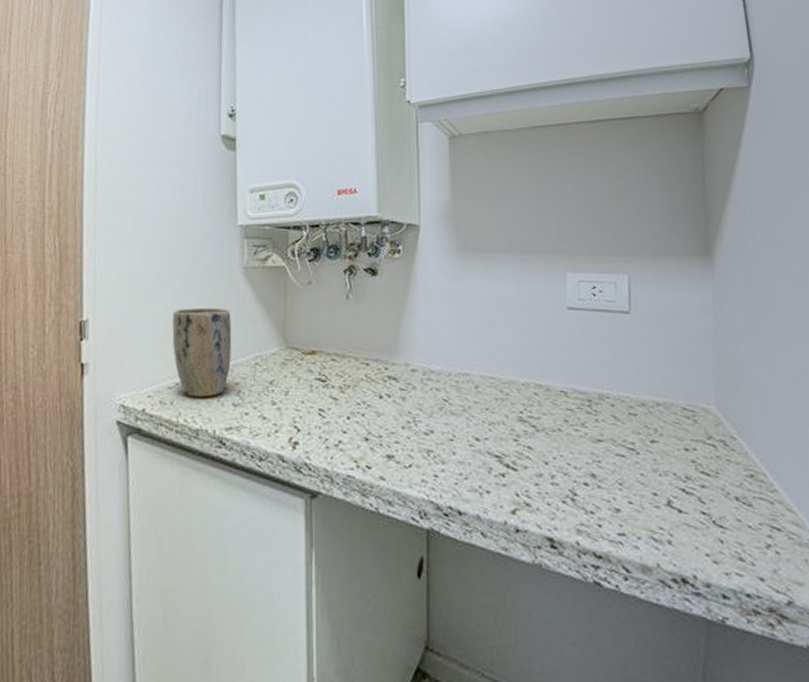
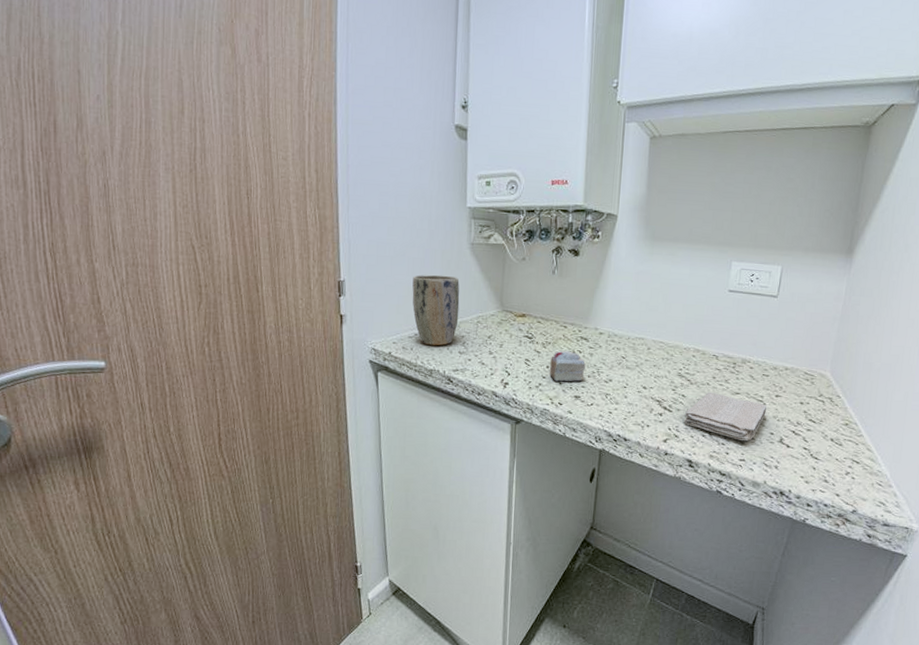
cake slice: none [352,395,397,437] -> present [550,350,586,382]
washcloth: none [534,440,642,507] -> present [683,392,767,442]

